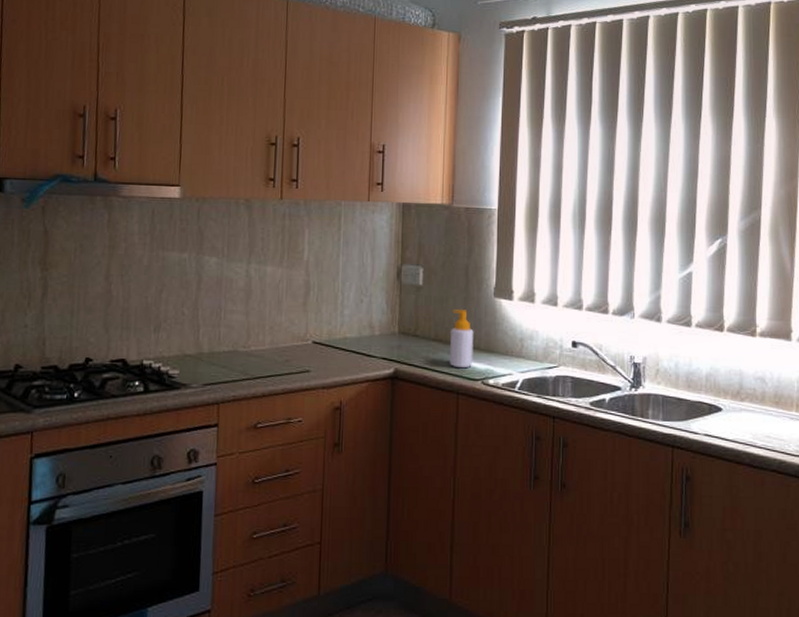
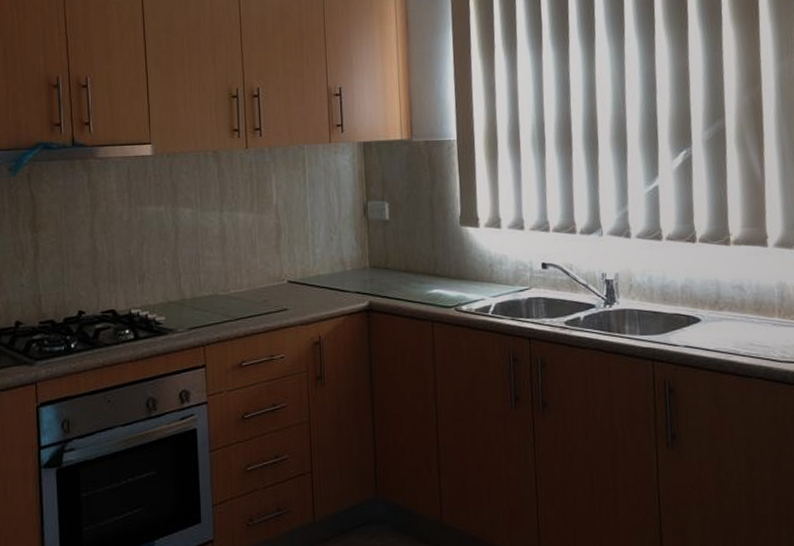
soap bottle: present [449,308,474,369] -> none [419,239,445,297]

